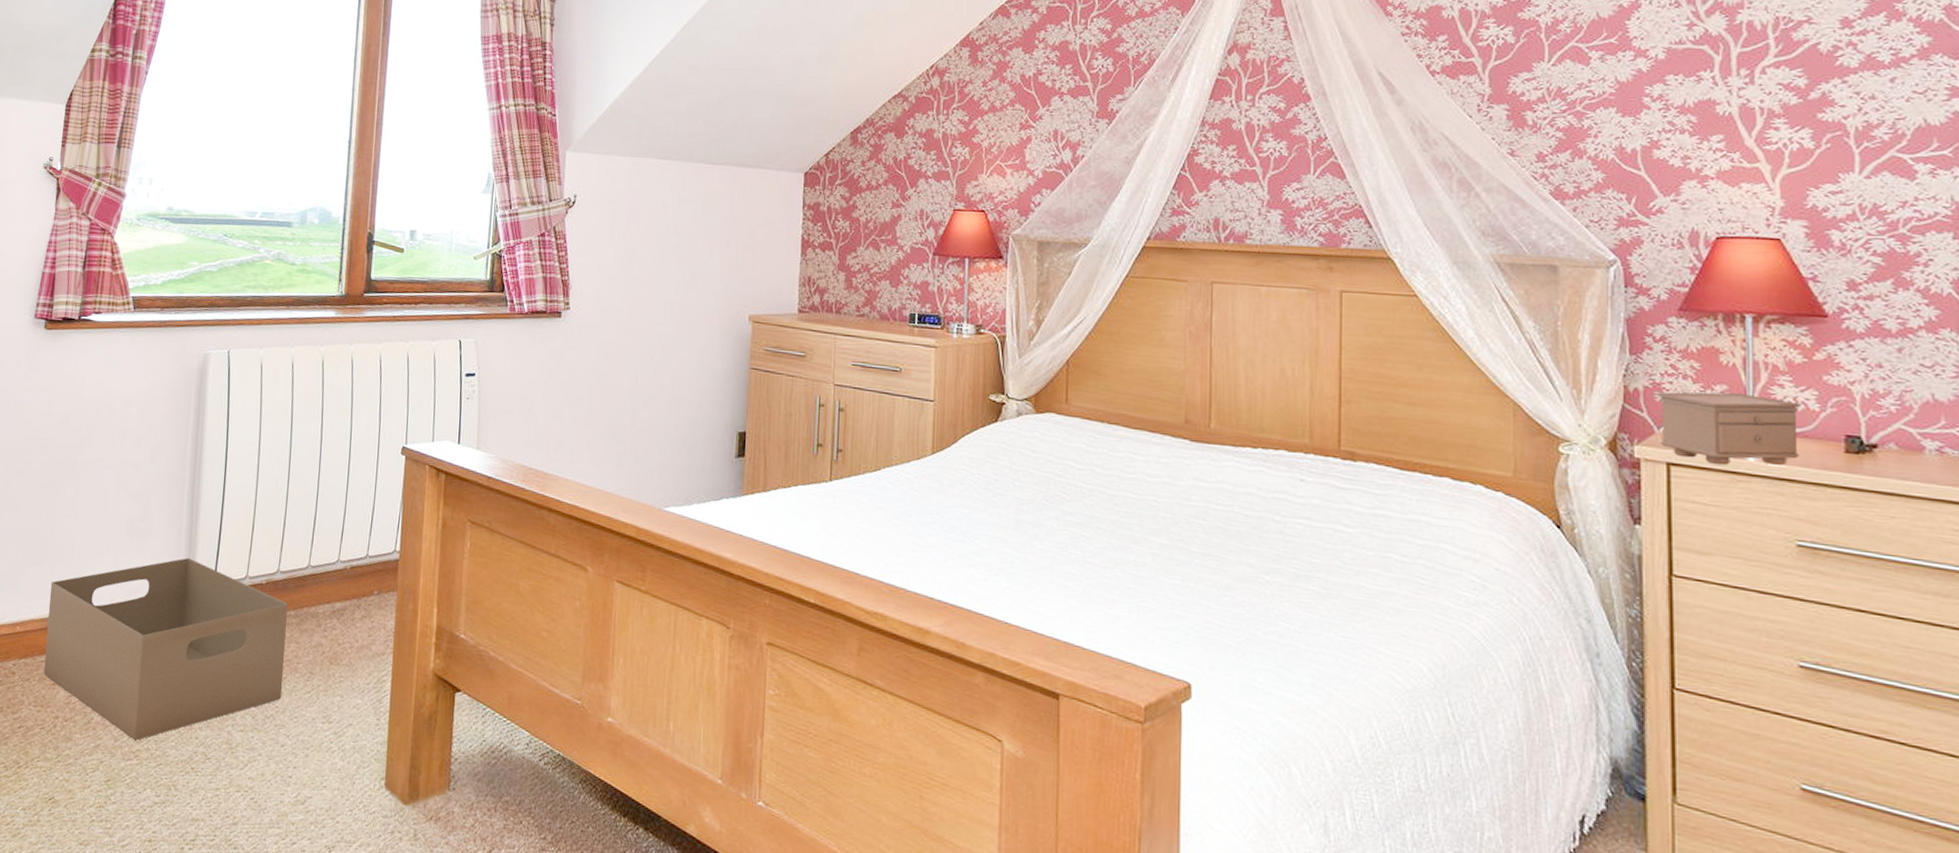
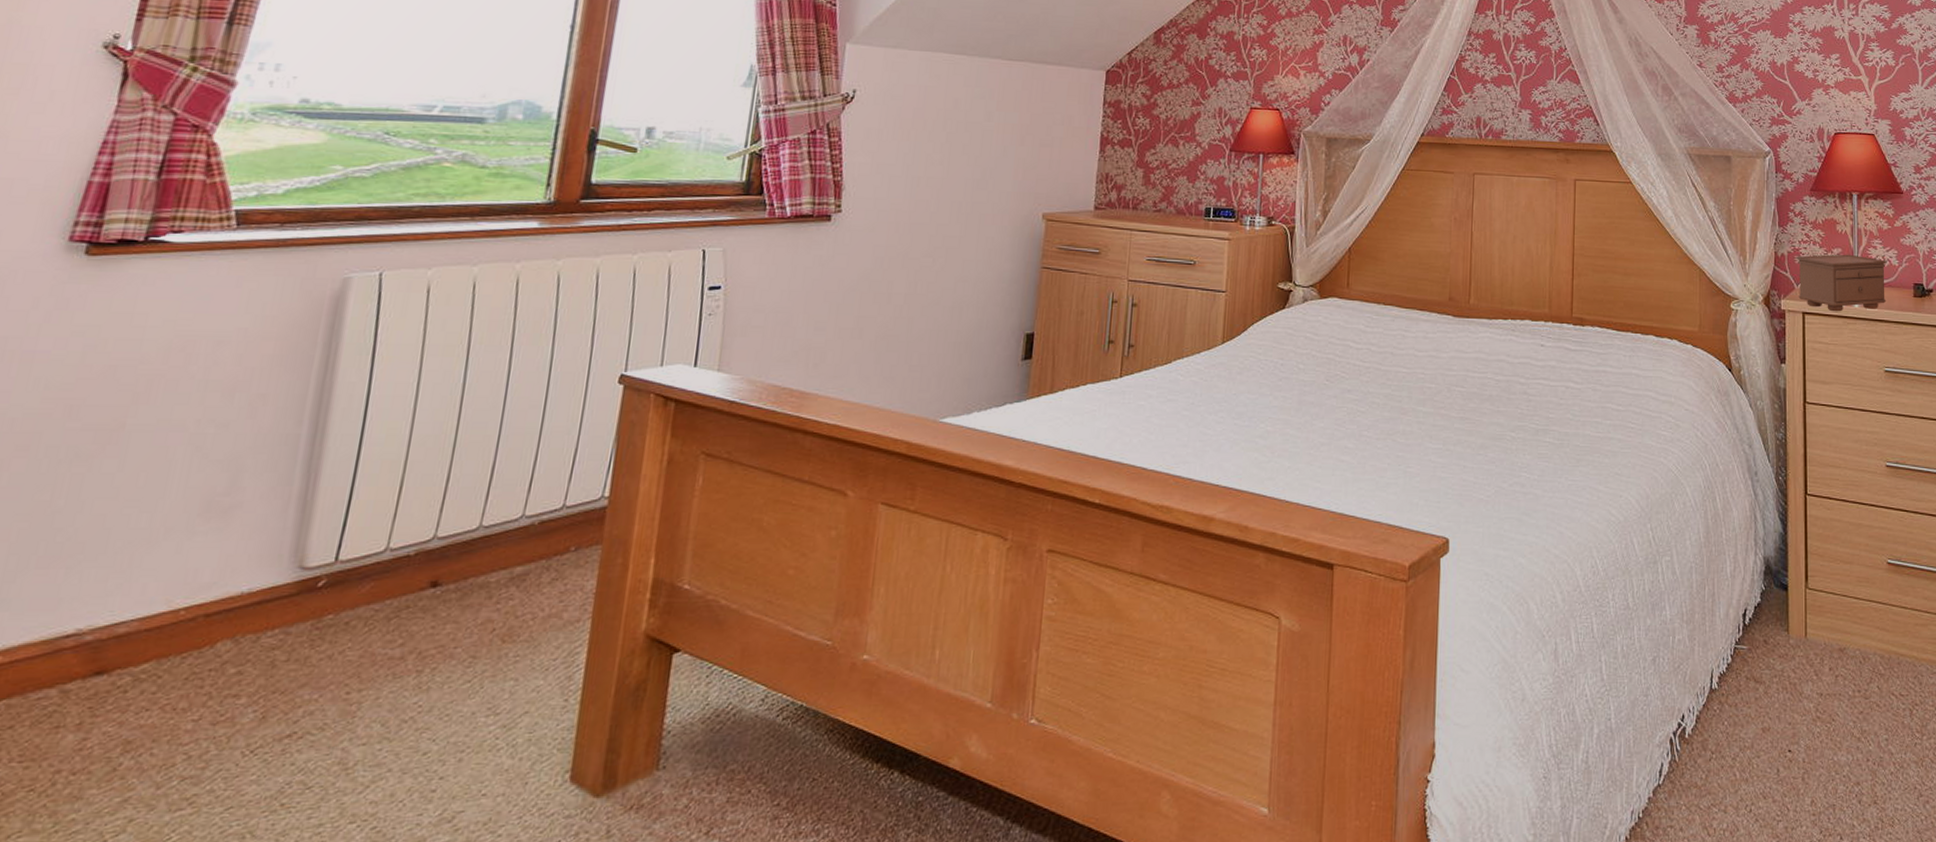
storage basket: present [43,558,288,741] -> none [40,535,446,783]

